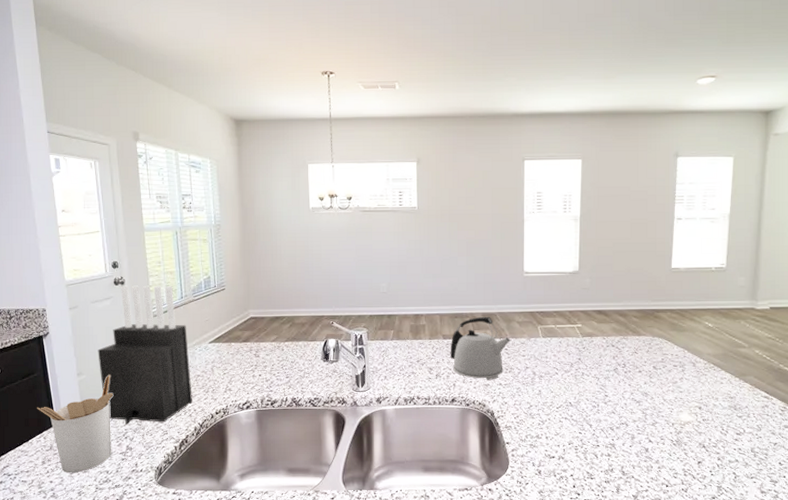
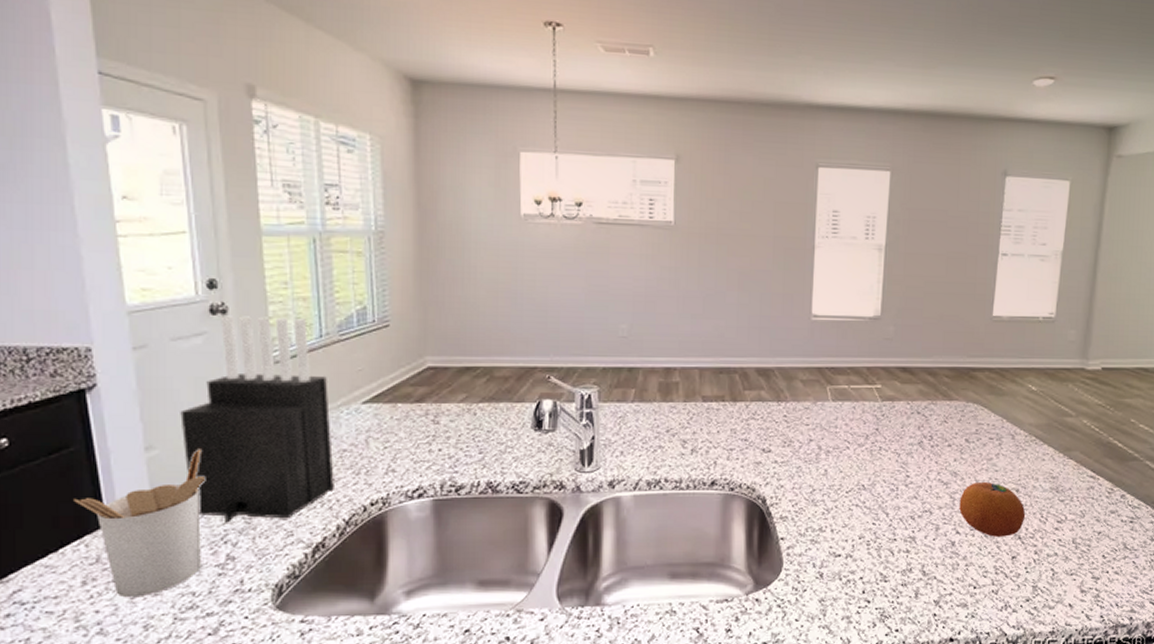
kettle: present [450,316,511,380] -> none [711,372,791,456]
fruit: none [650,400,708,445] -> present [959,481,1026,537]

